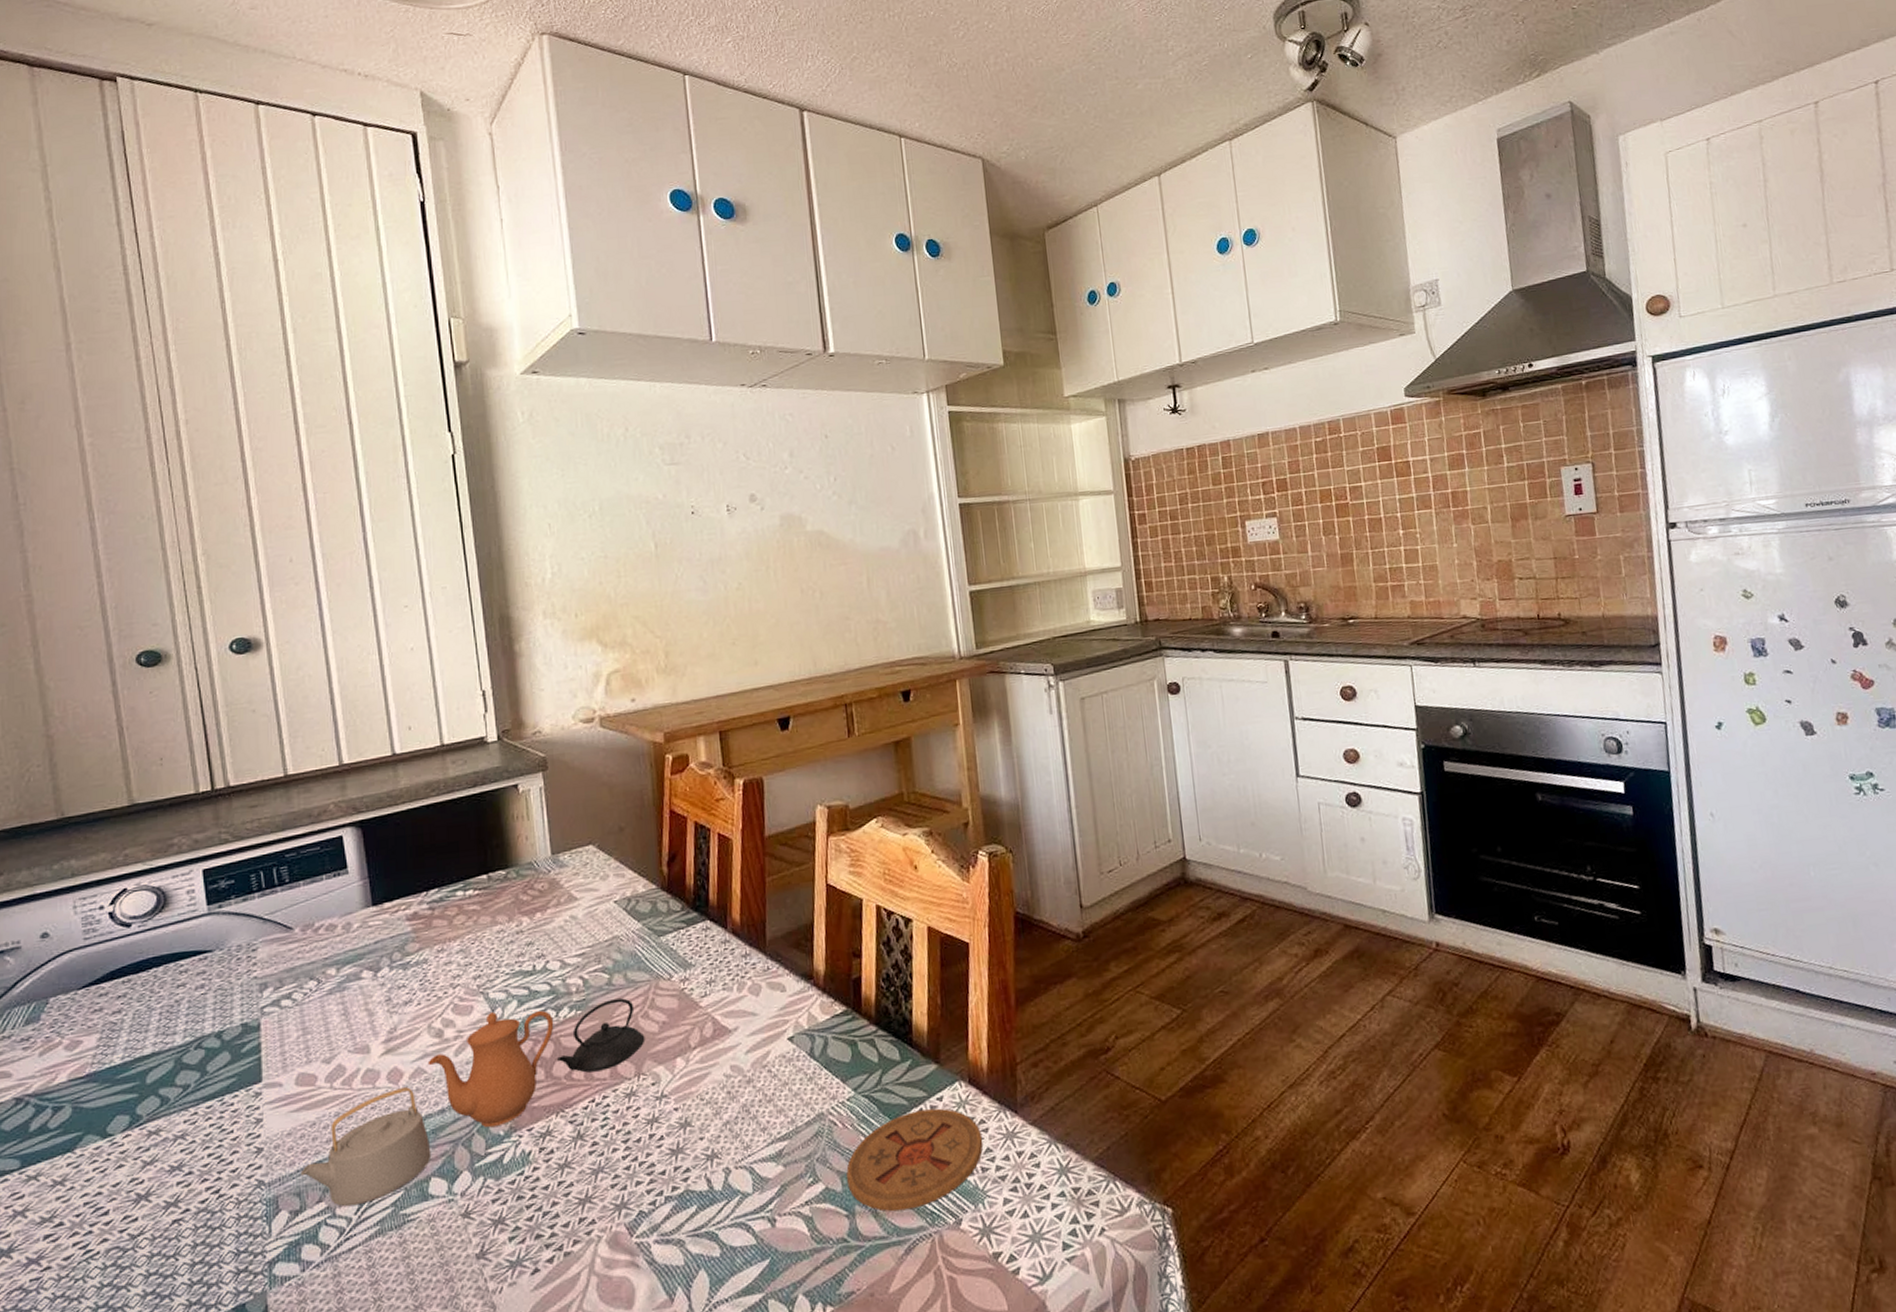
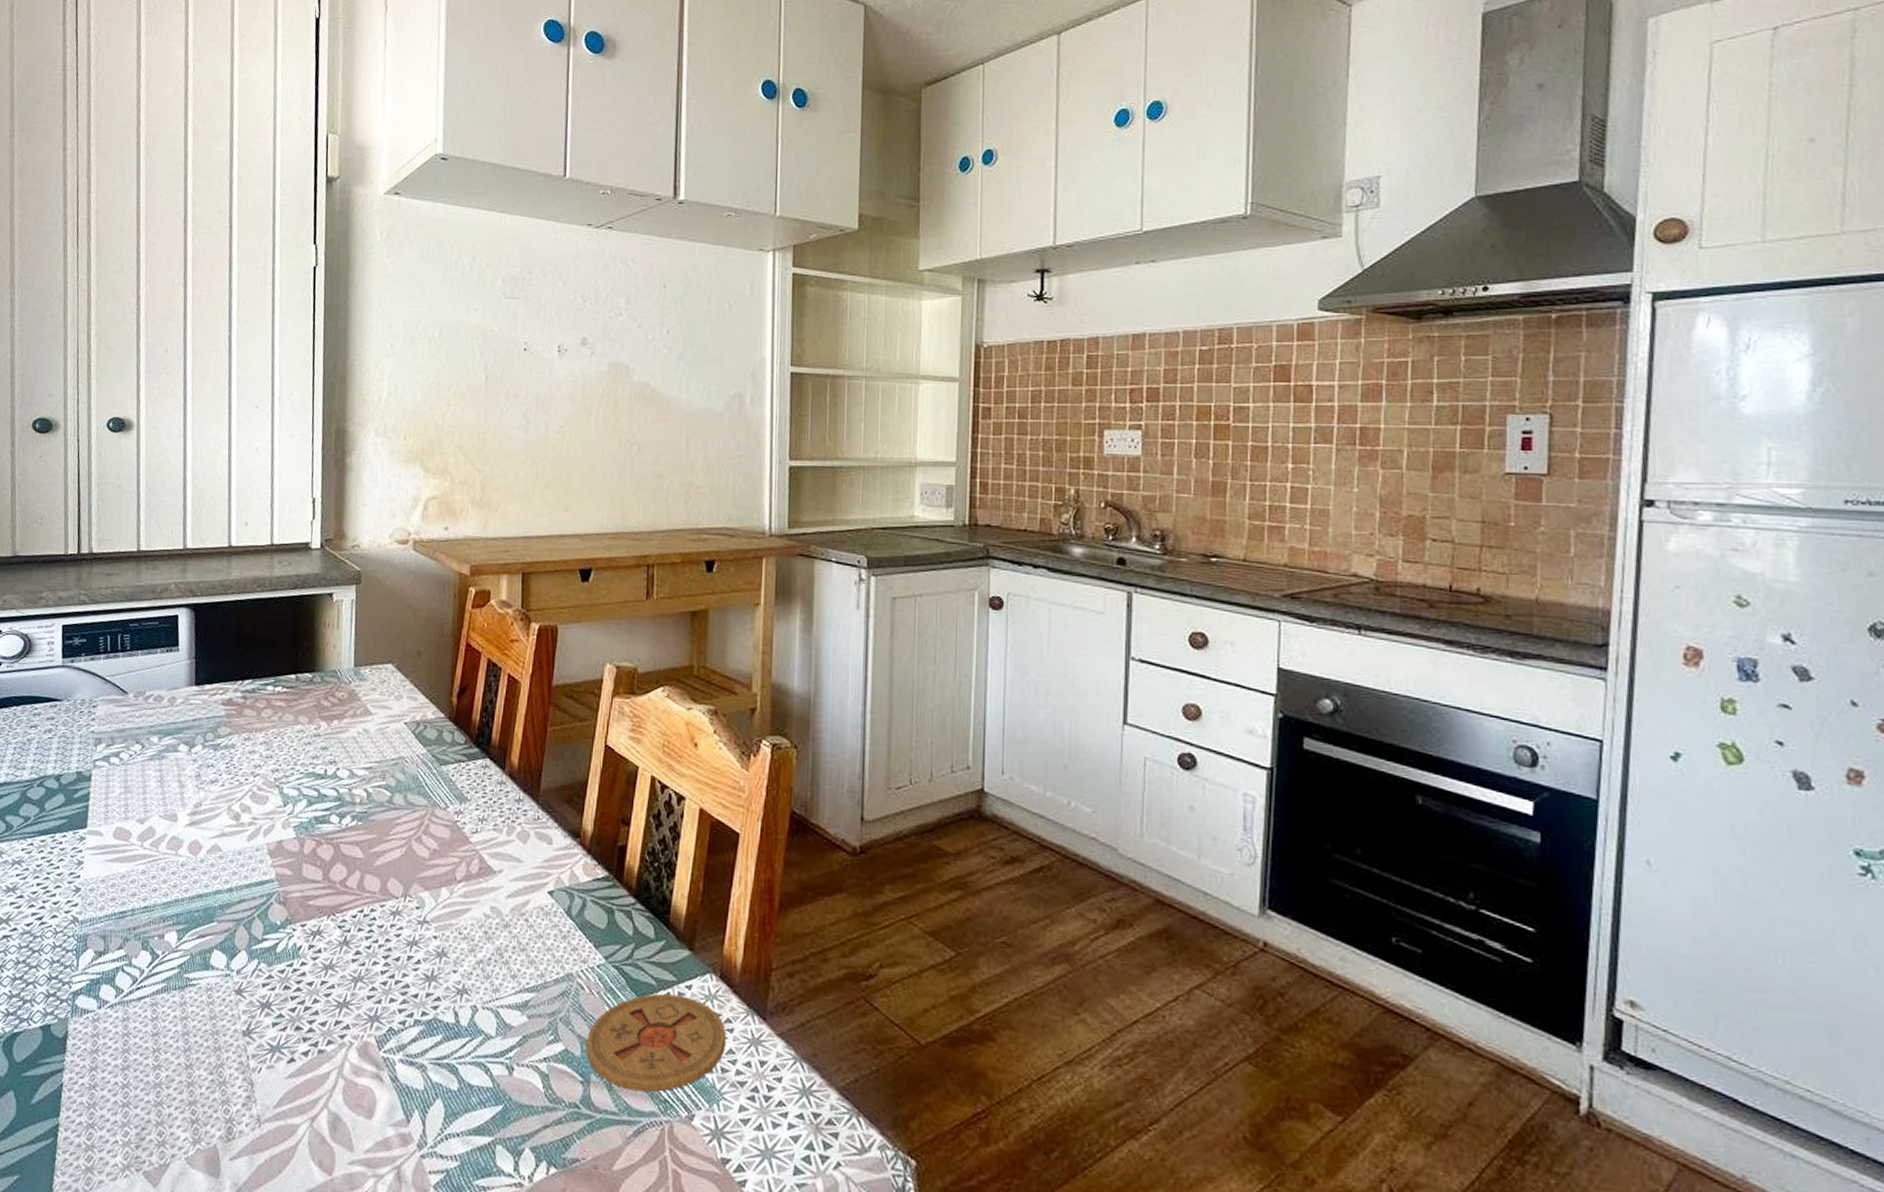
teapot: present [300,998,645,1207] -> none [107,805,416,960]

